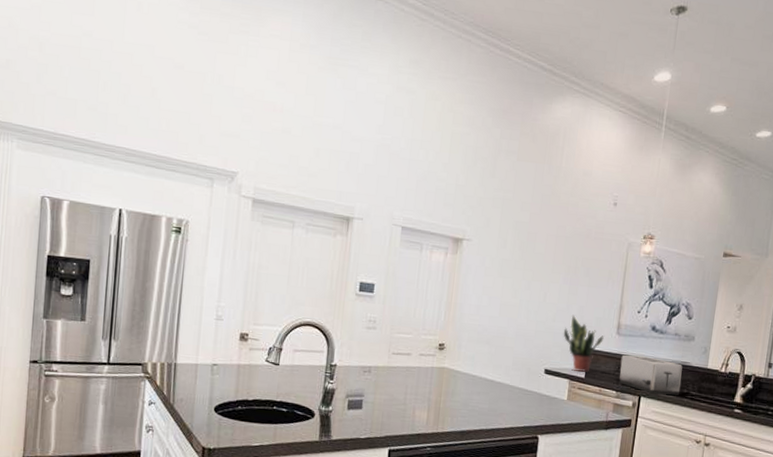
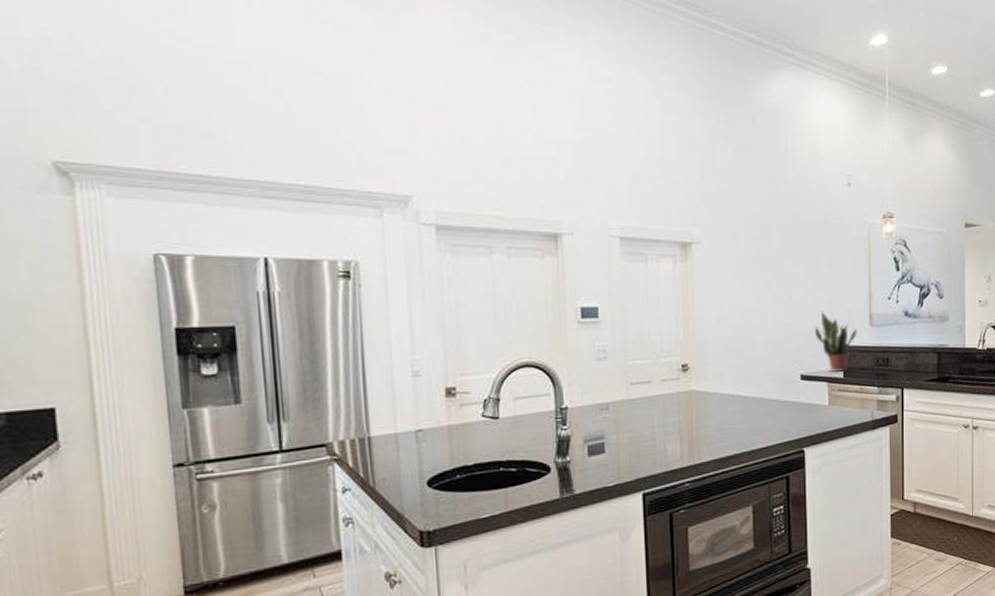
toaster: present [619,354,683,396] -> none [878,345,942,384]

